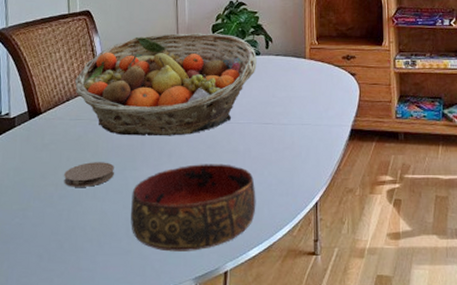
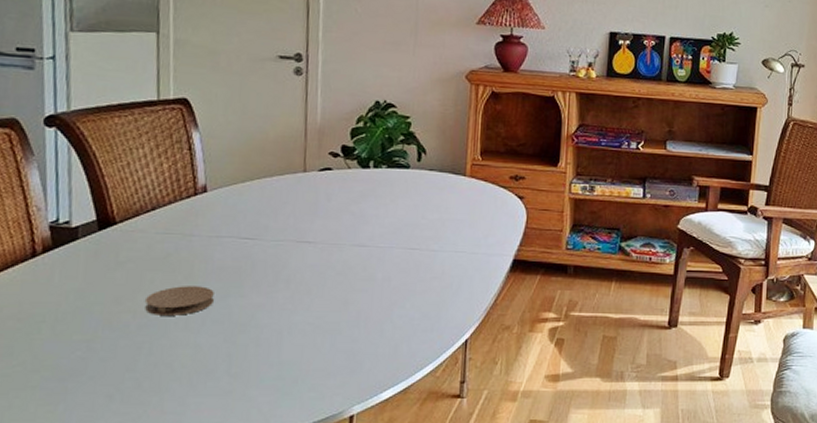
fruit basket: present [75,33,257,137] -> none [163,135,405,259]
bowl: present [131,164,256,252] -> none [233,293,394,393]

